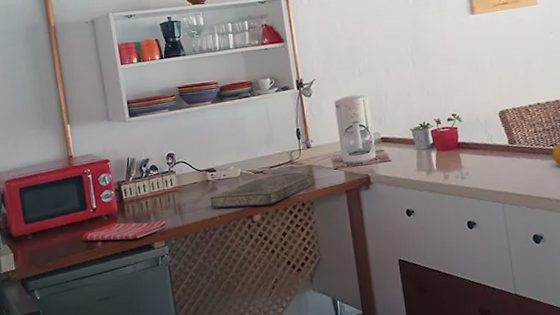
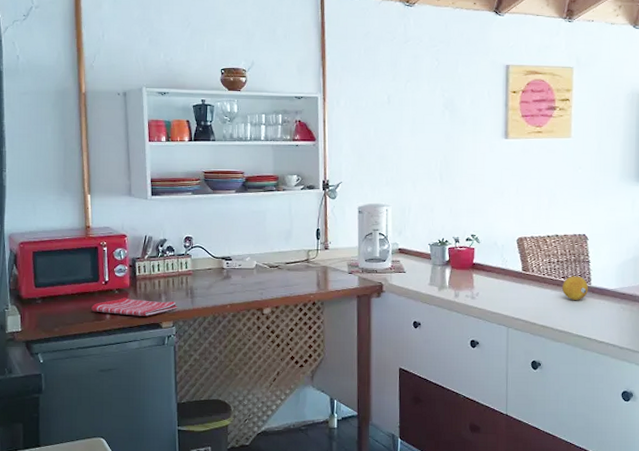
cutting board: present [210,172,315,208] -> none [222,271,328,300]

